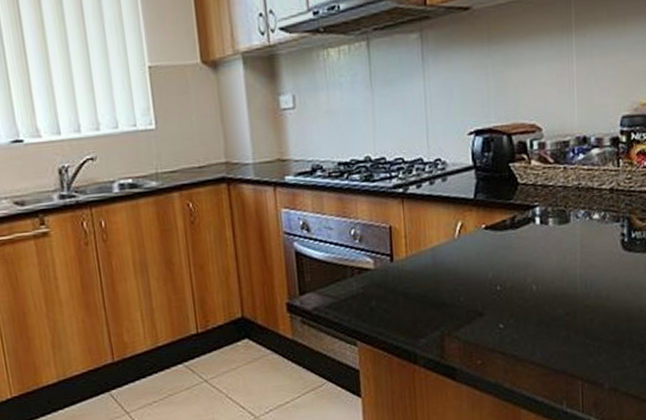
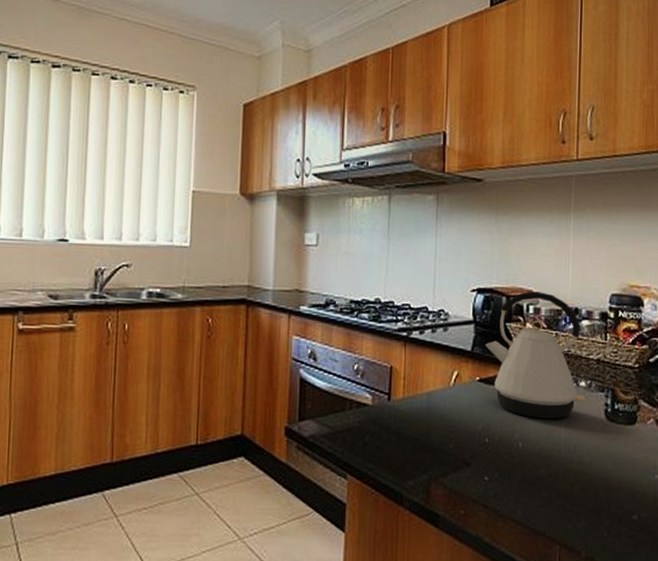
kettle: none [488,124,600,259] -> present [485,291,585,419]

